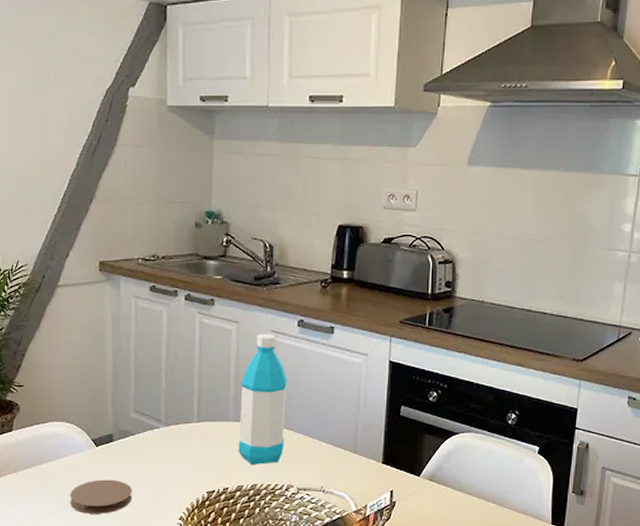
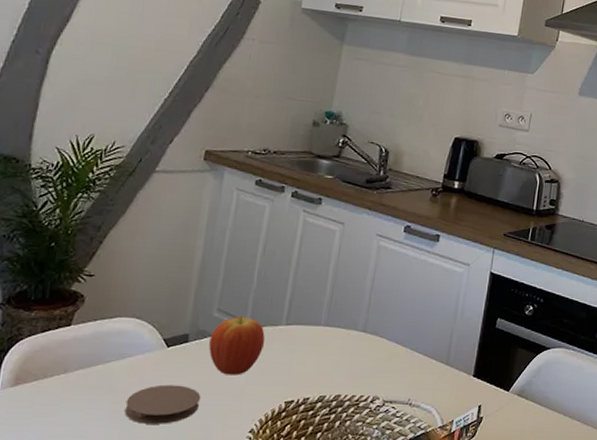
fruit: none [132,416,181,469] -> present [209,316,265,375]
water bottle: present [238,333,288,464] -> none [325,236,387,374]

